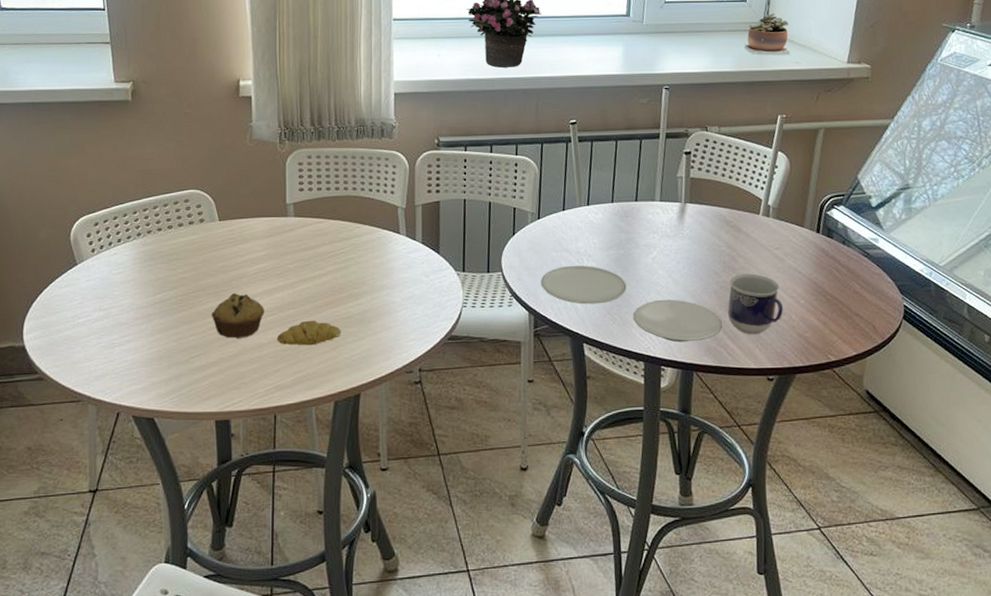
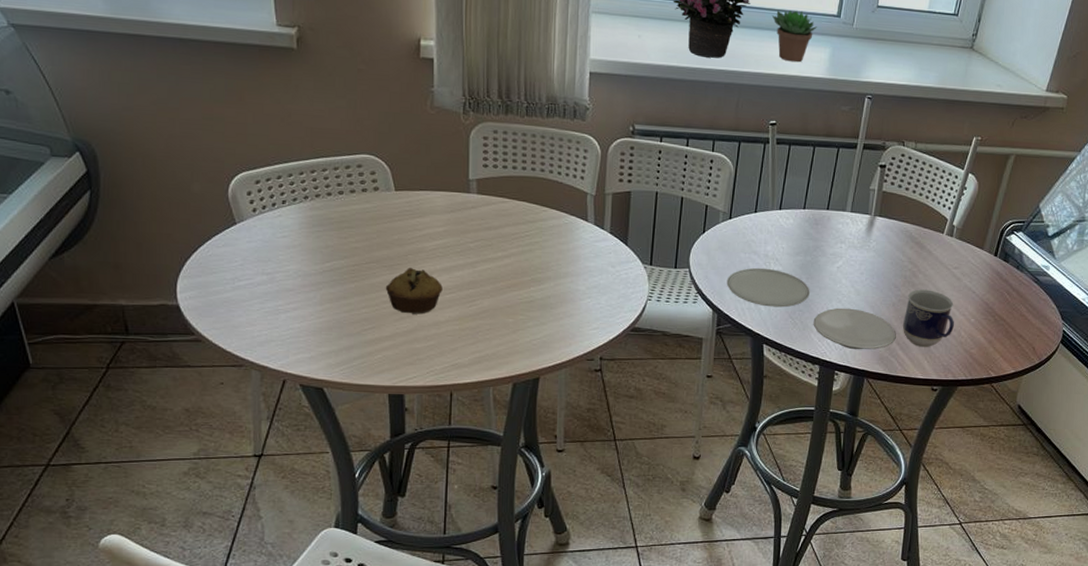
croissant: present [277,320,341,346] -> none [455,301,523,327]
succulent plant: none [563,14,608,63] -> present [771,10,817,63]
succulent plant: present [743,13,791,56] -> none [949,31,996,78]

